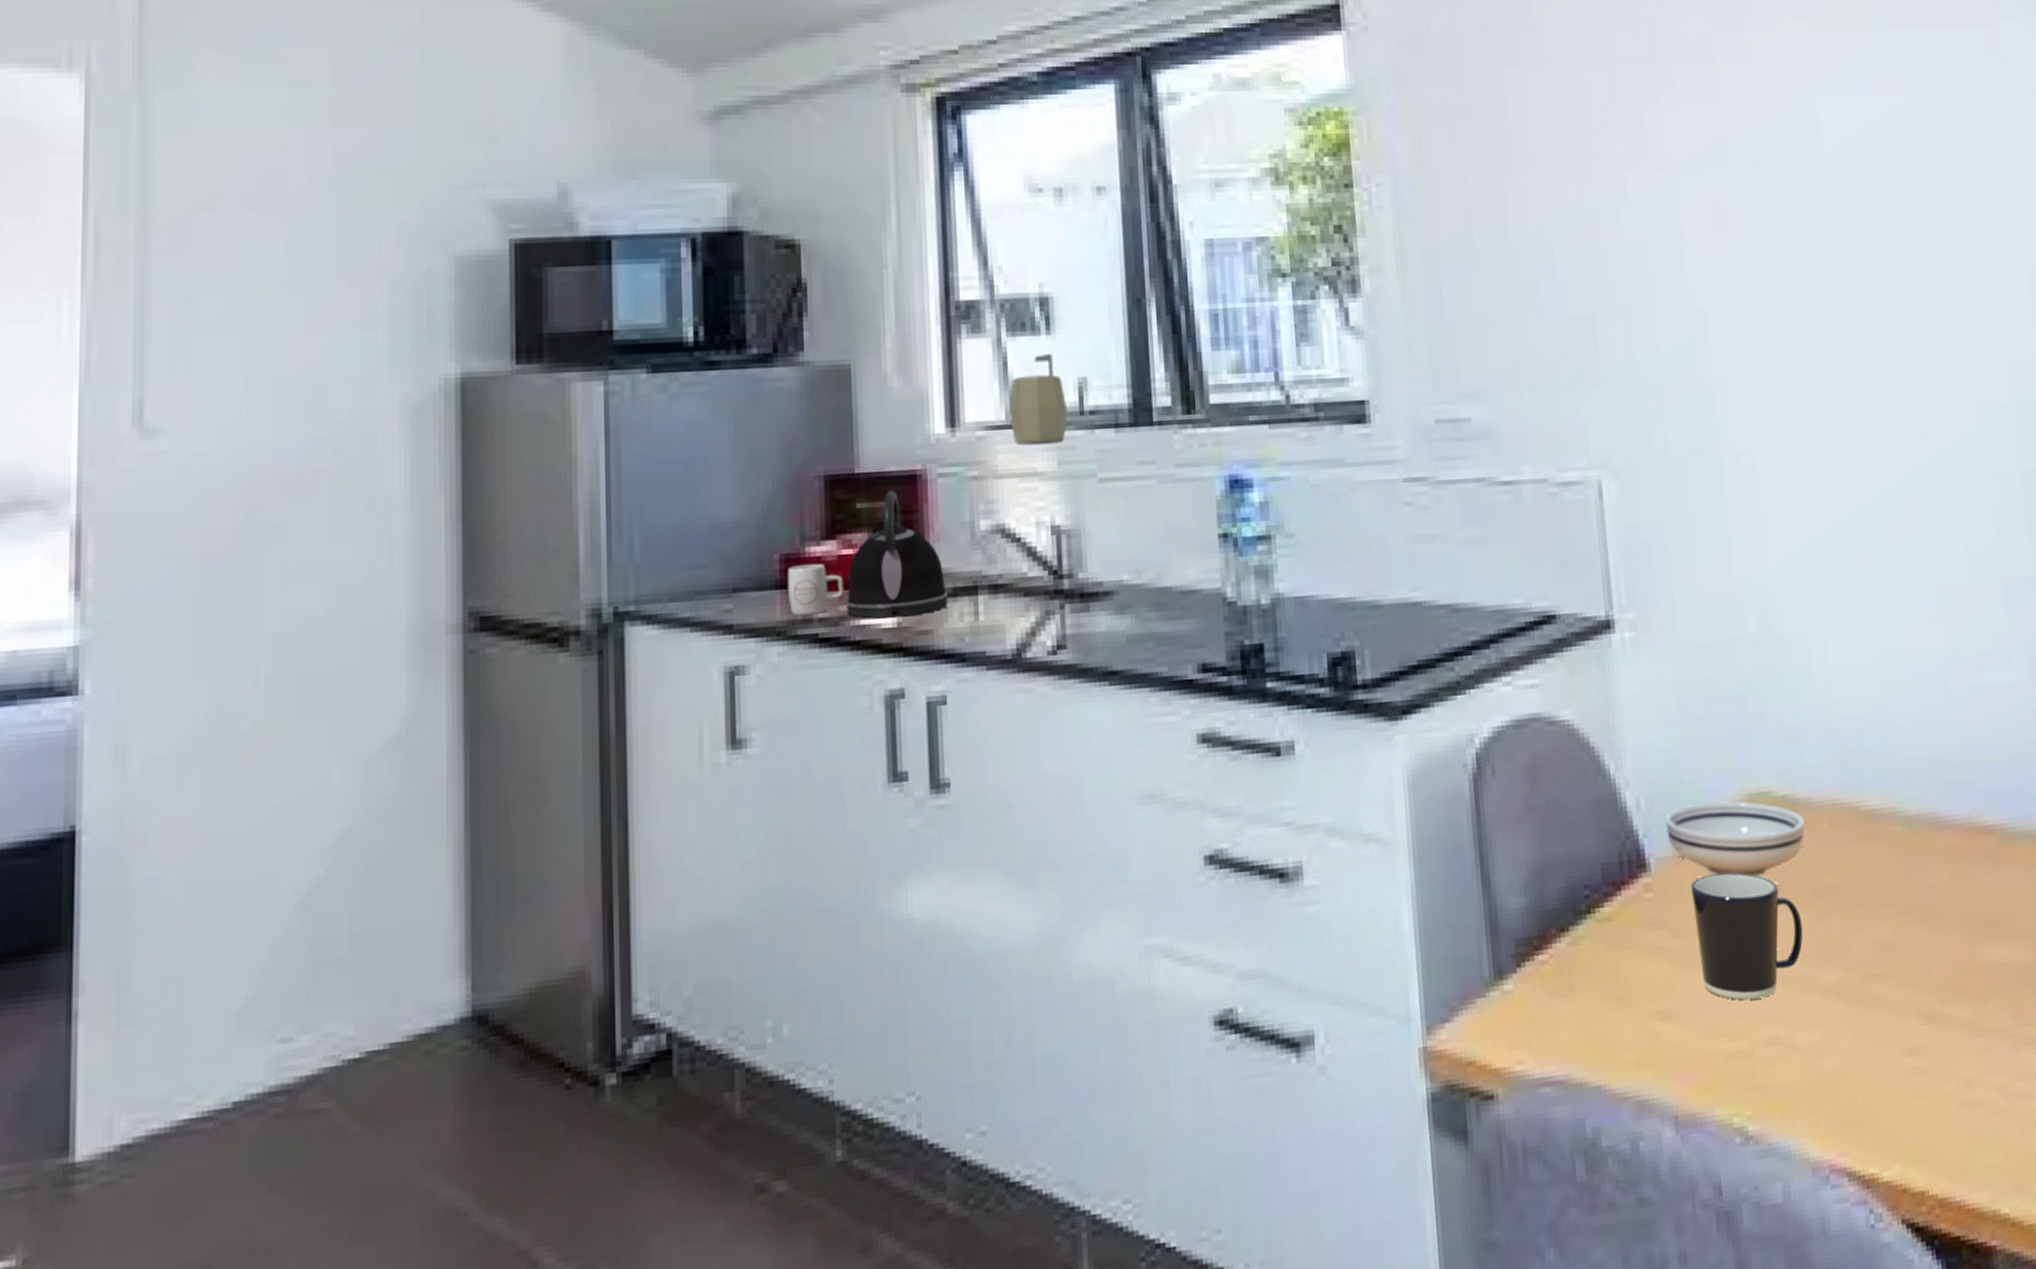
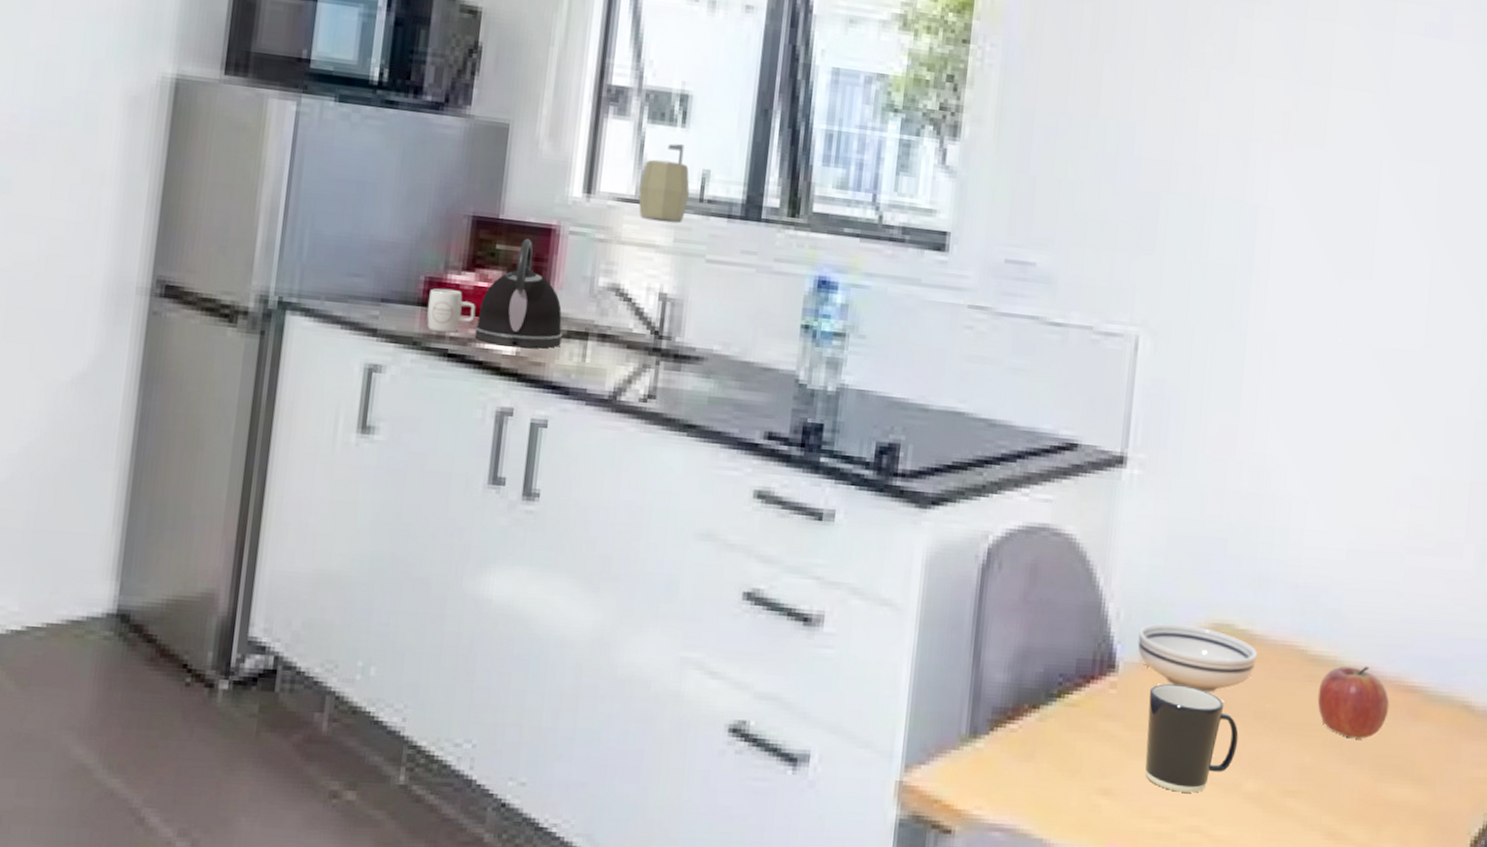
fruit: none [1882,812,1966,899] -> present [1317,666,1390,738]

